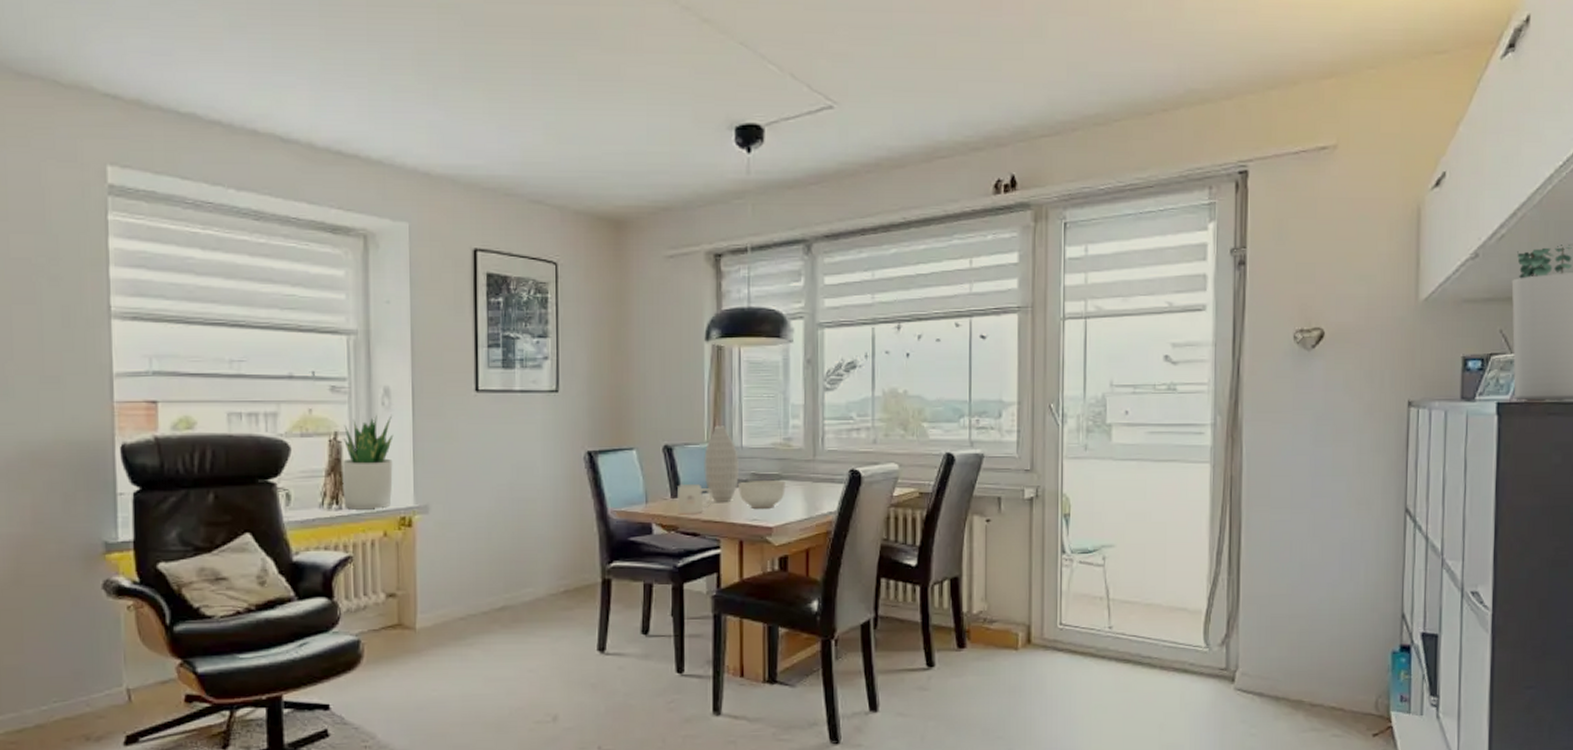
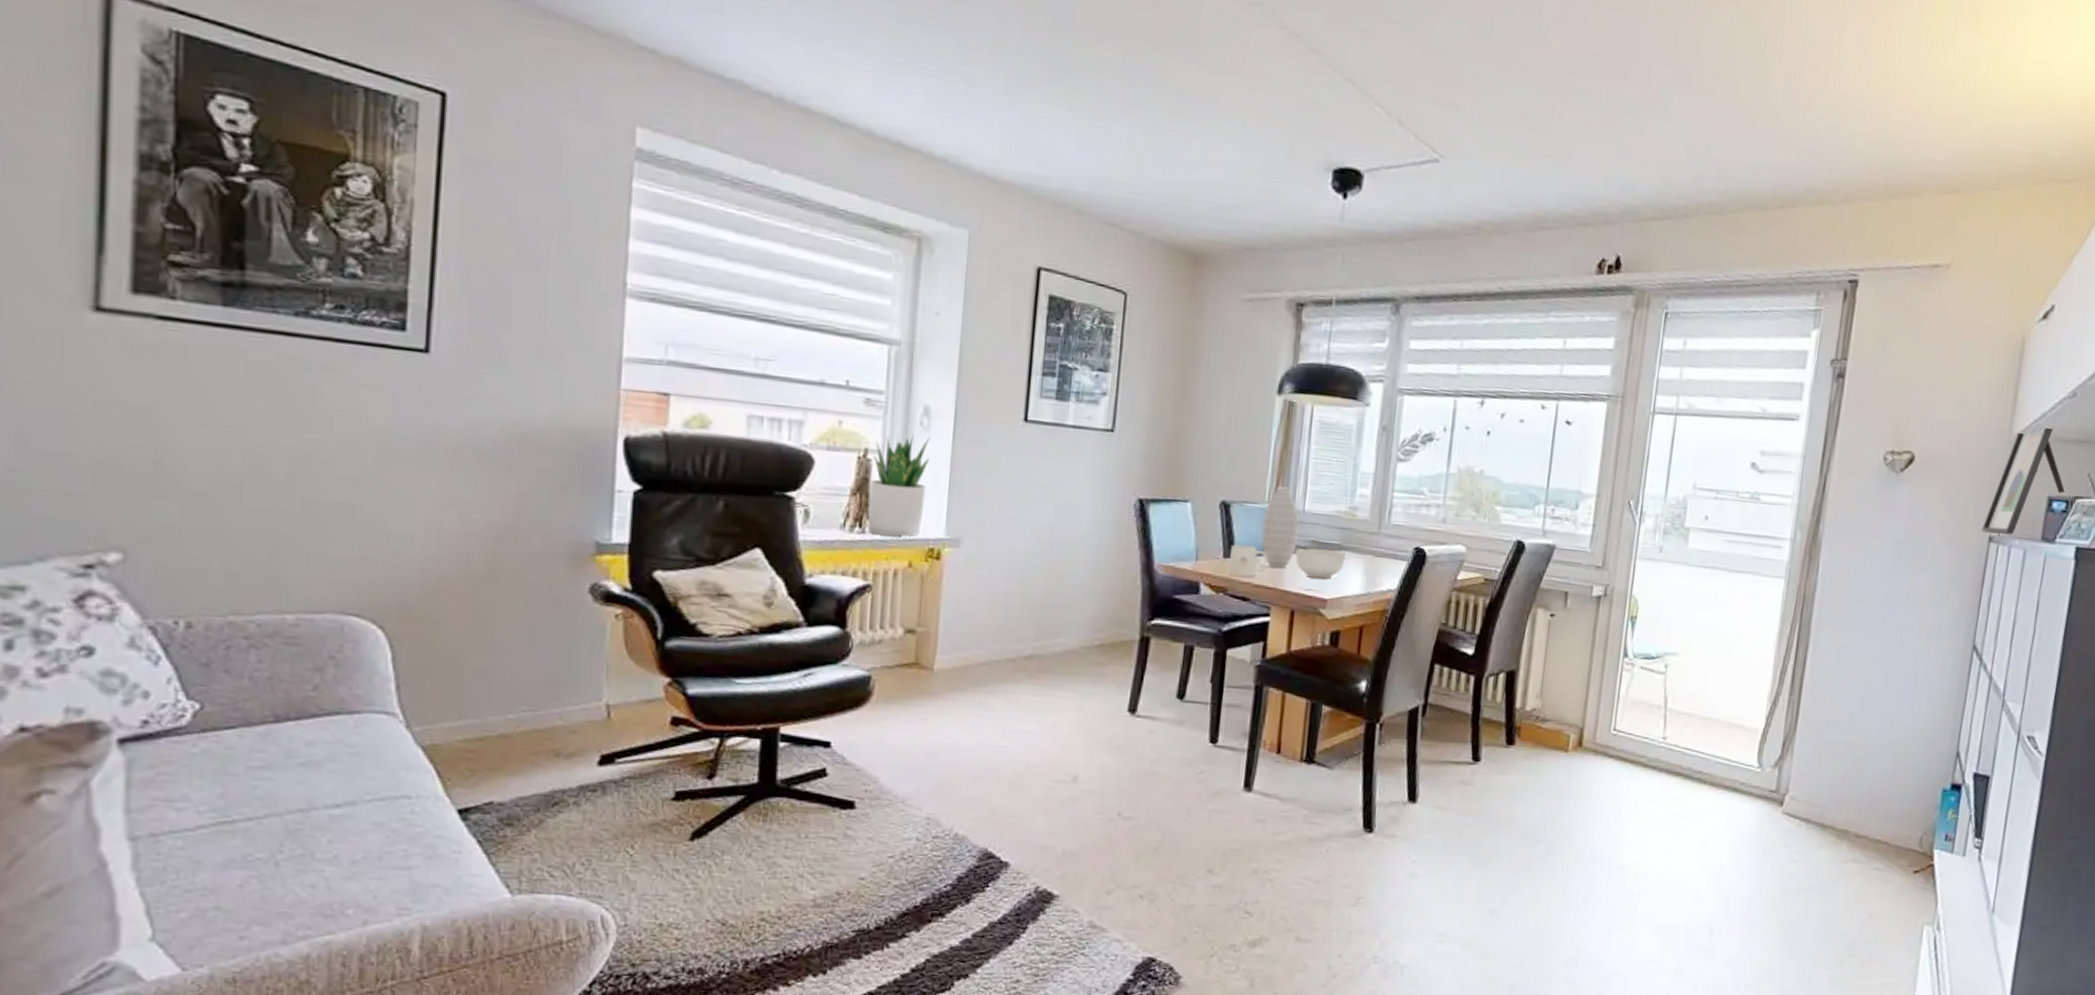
picture frame: none [1399,288,1478,400] -> present [1981,426,2065,536]

